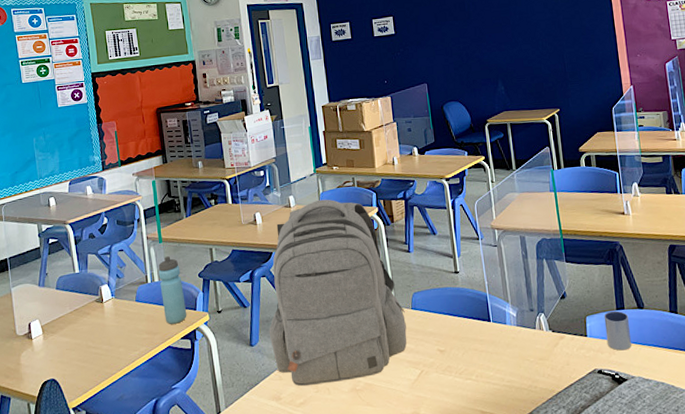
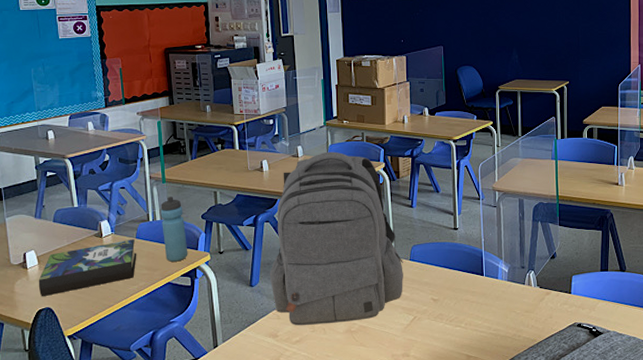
book: none [43,303,137,368] -> present [38,239,137,297]
cup: present [603,310,632,351] -> none [588,272,611,308]

